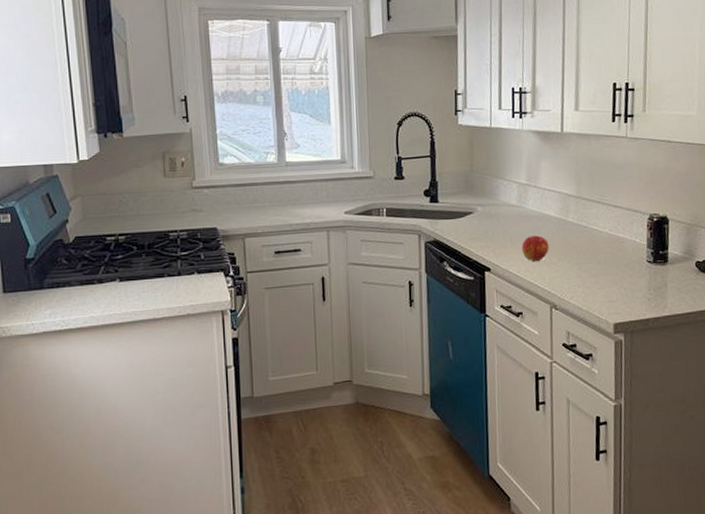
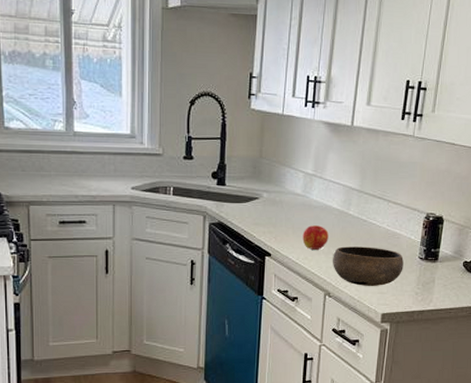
bowl: none [555,253,632,296] -> present [333,246,404,286]

